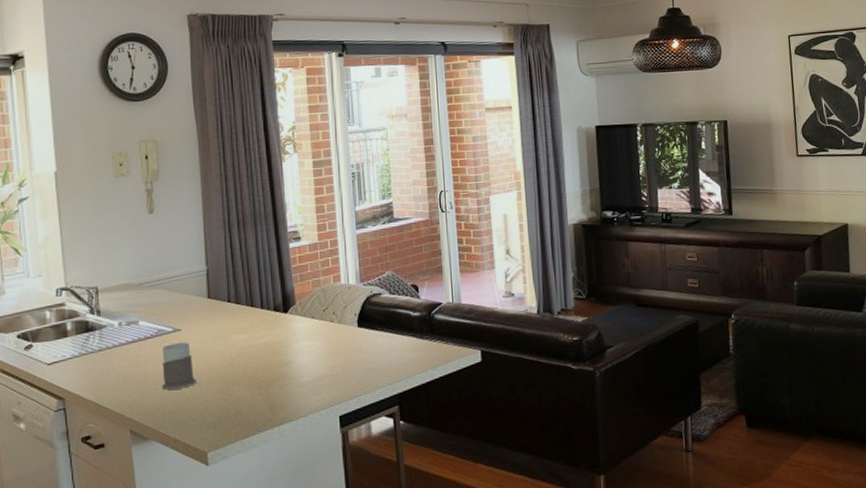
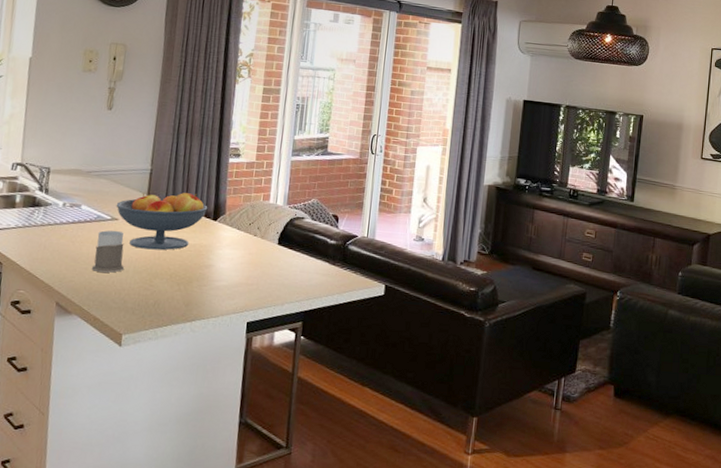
fruit bowl: none [176,288,276,357] -> present [116,193,208,250]

